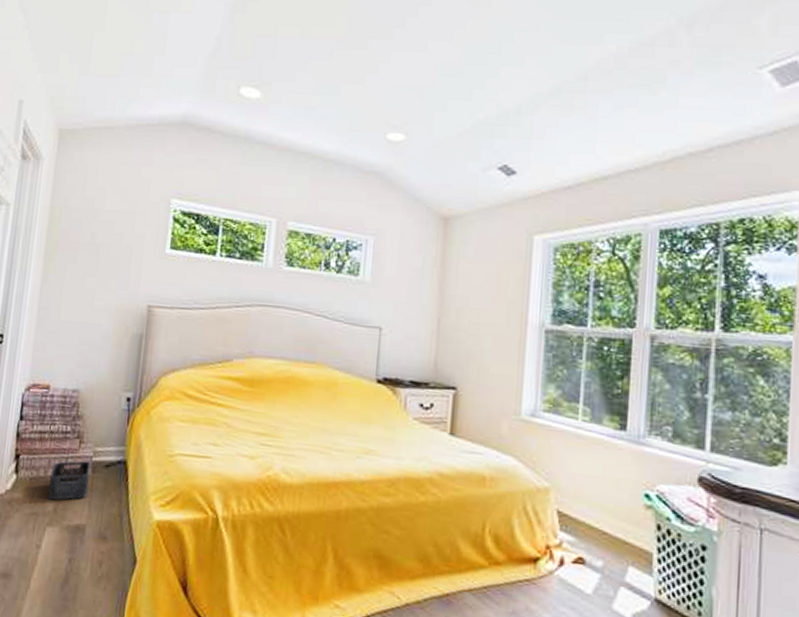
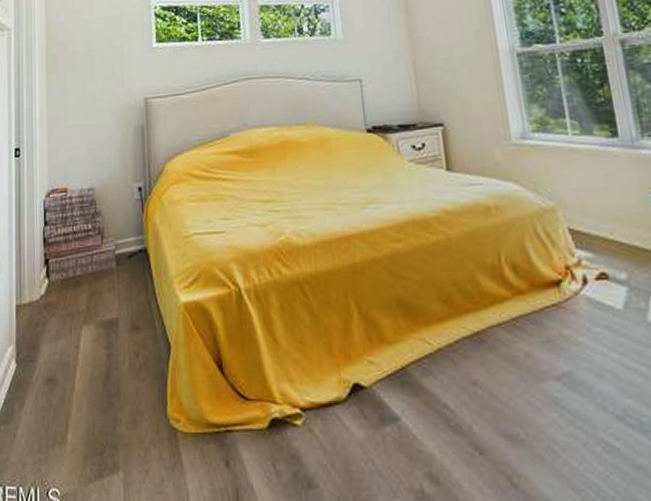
storage bin: present [48,460,91,501] -> none [78,255,115,299]

